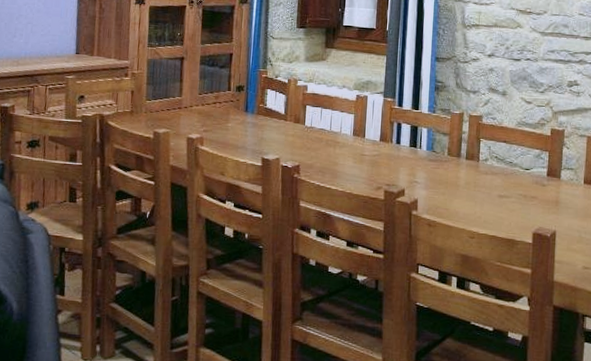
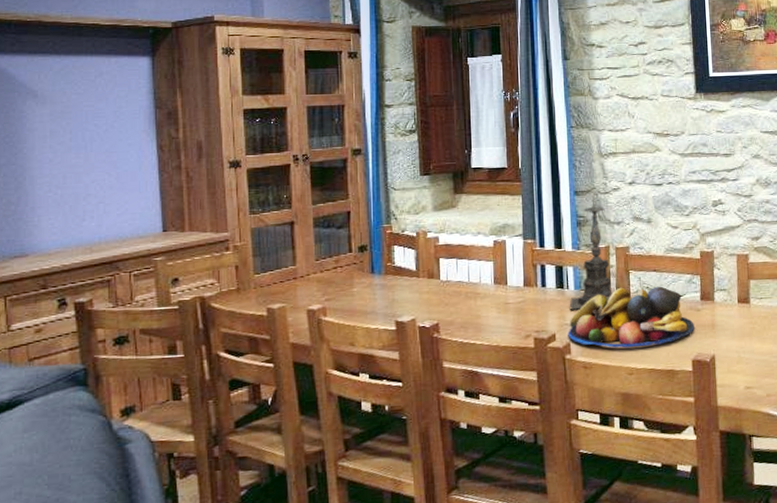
fruit bowl: none [416,153,538,214] -> present [568,286,694,348]
candle holder: none [420,64,463,170] -> present [569,196,613,310]

